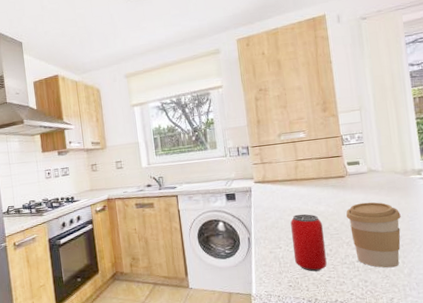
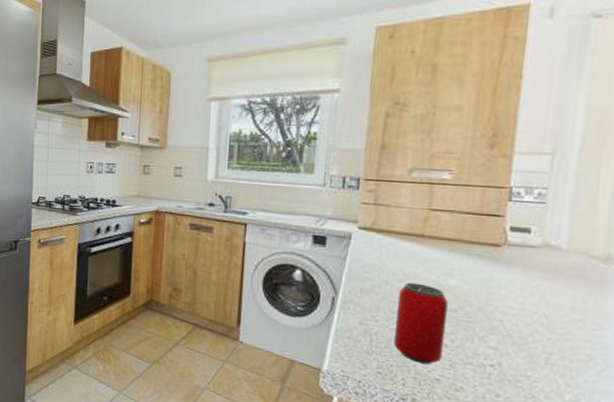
coffee cup: present [346,202,401,268] -> none [488,287,582,389]

